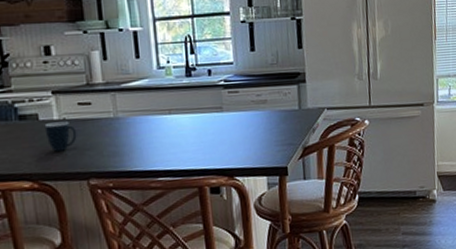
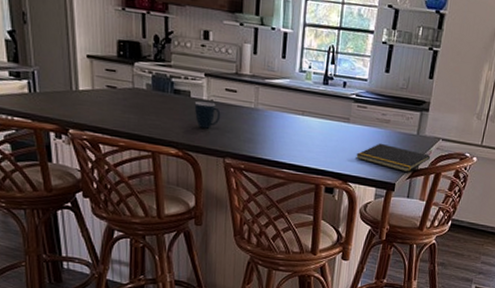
notepad: none [237,126,319,152] -> present [356,143,430,172]

